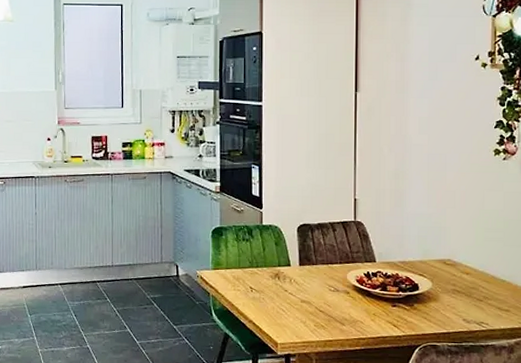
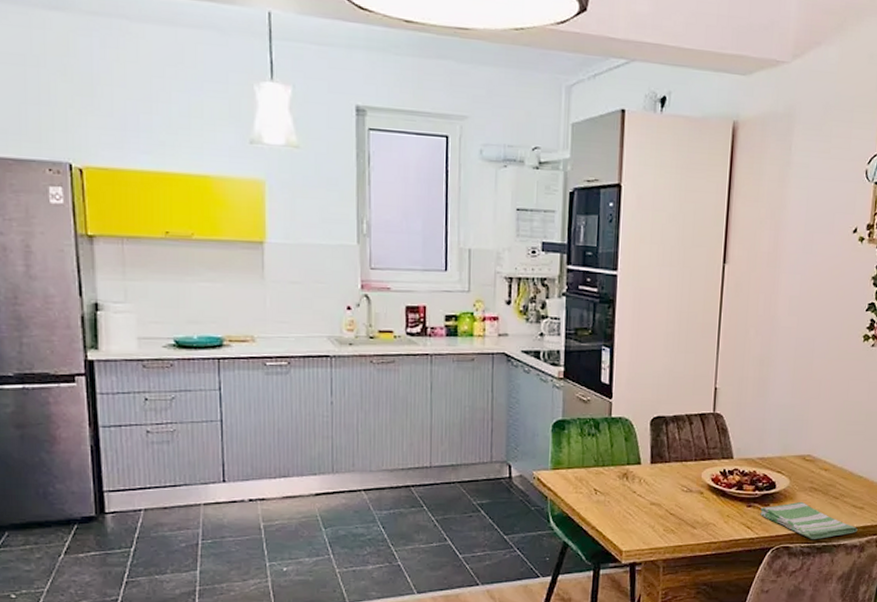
dish towel: none [405,302,505,339] -> present [760,501,858,539]

